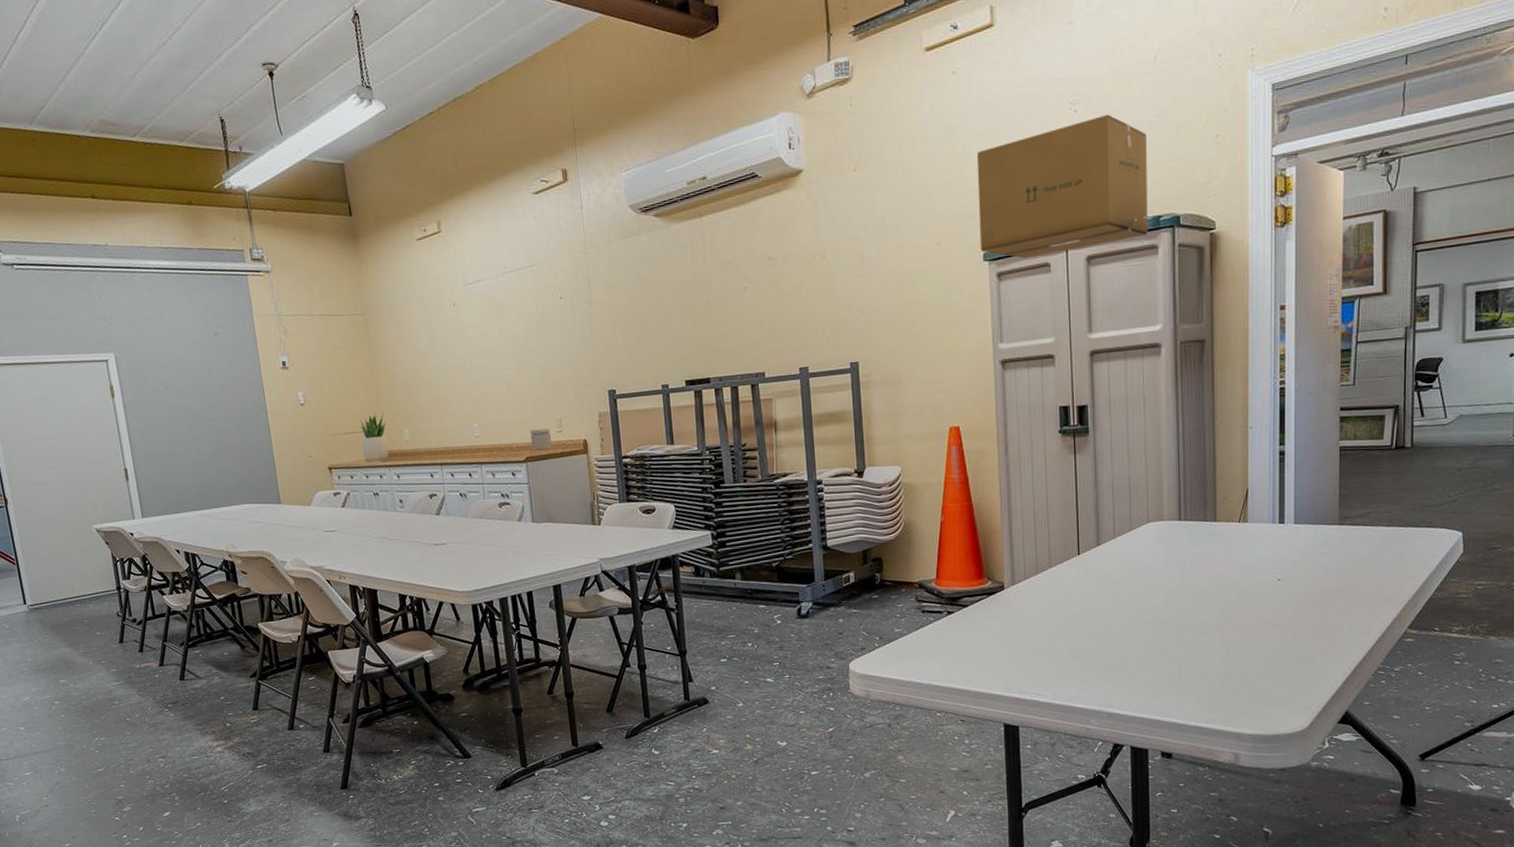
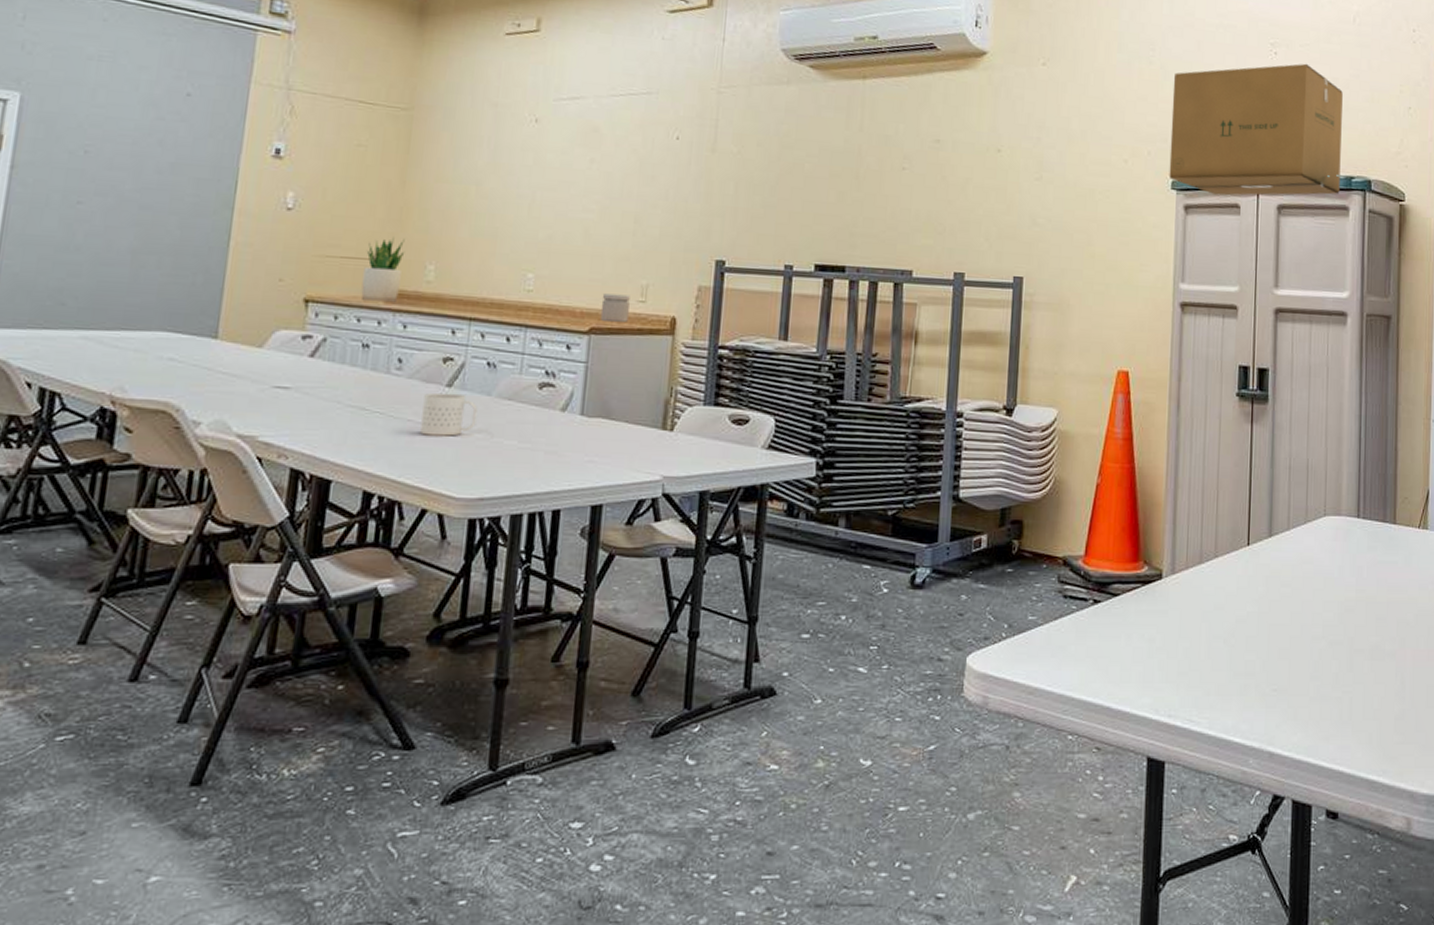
mug: none [423,518,462,551] -> present [420,392,478,436]

